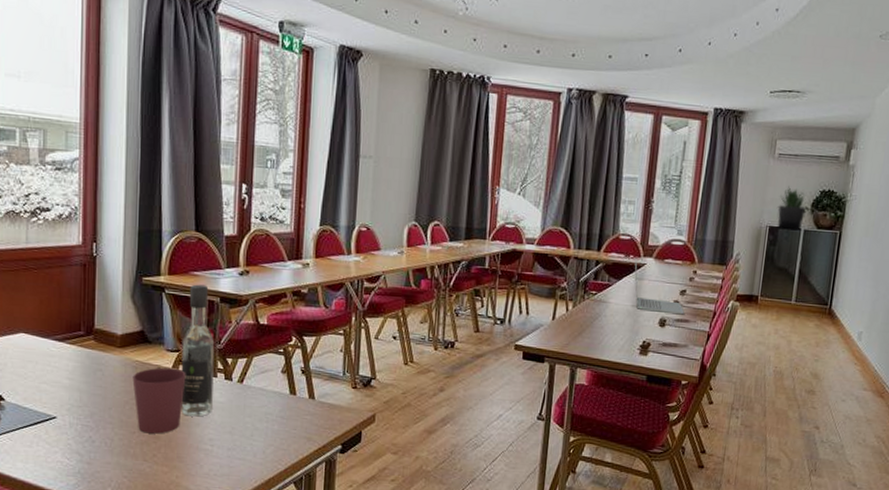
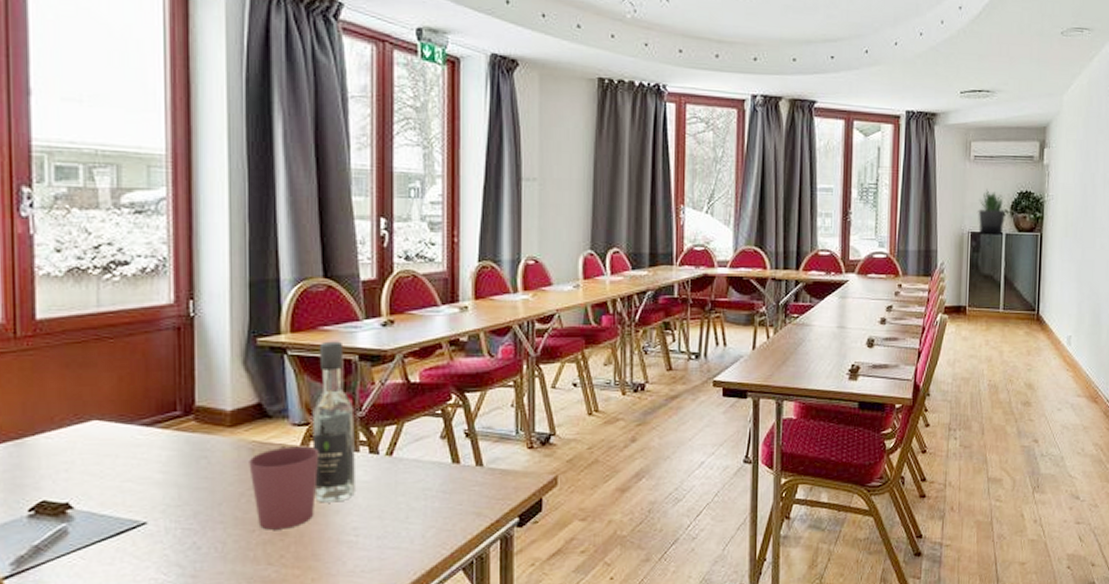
laptop: present [634,257,684,315] -> none [836,274,892,333]

